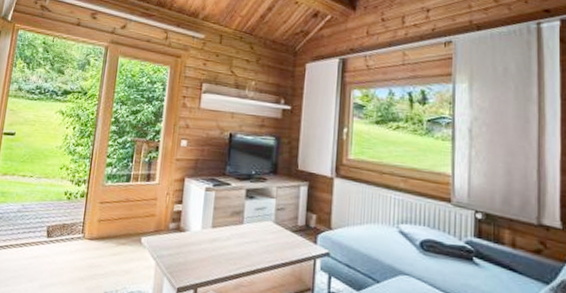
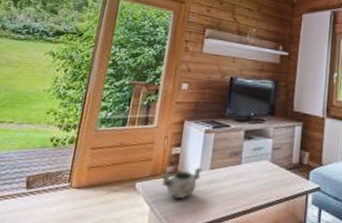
decorative bowl: none [164,225,205,255] -> present [161,167,203,198]

